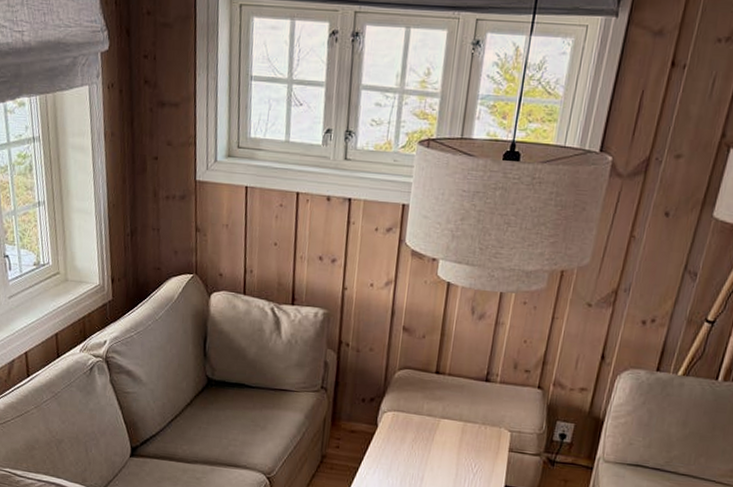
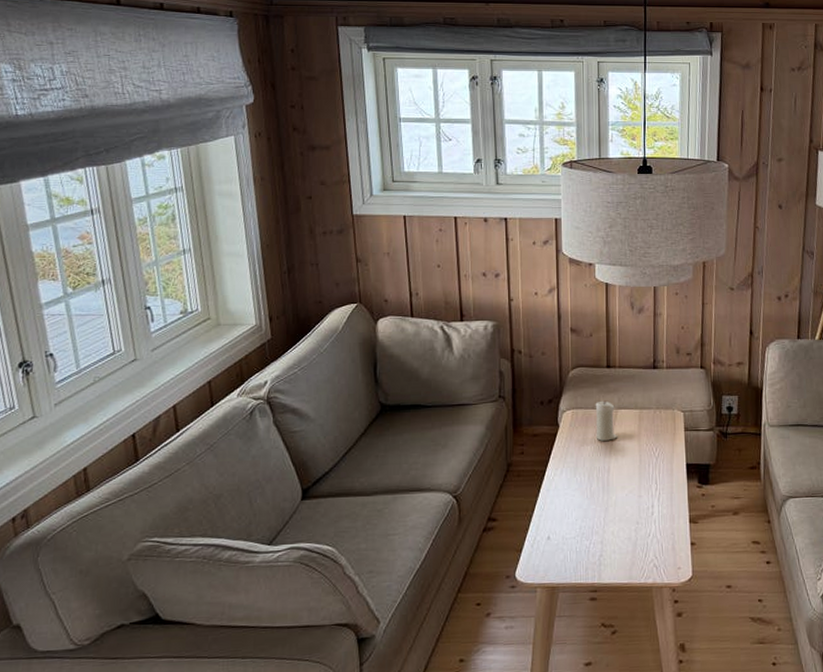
candle: none [414,407,438,449] -> present [595,400,618,441]

